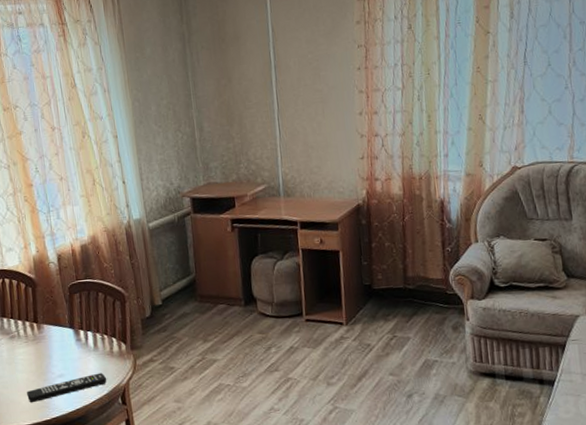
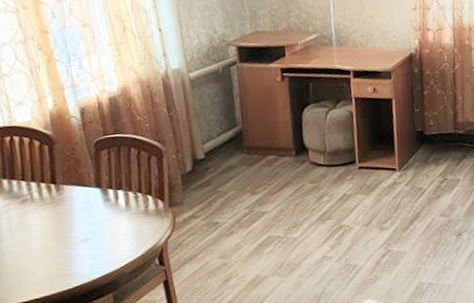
remote control: present [27,372,107,403] -> none [43,233,142,273]

